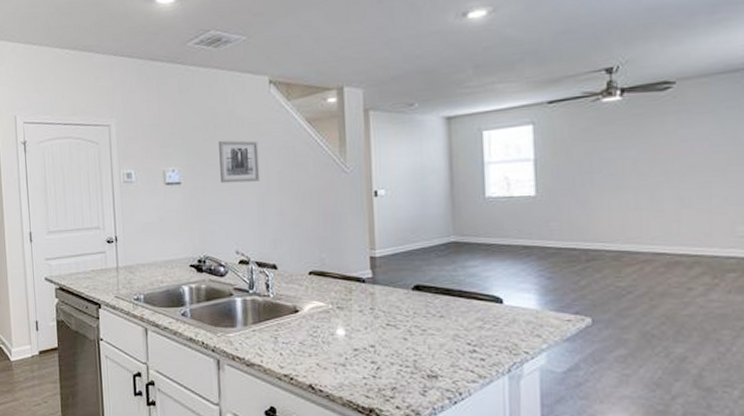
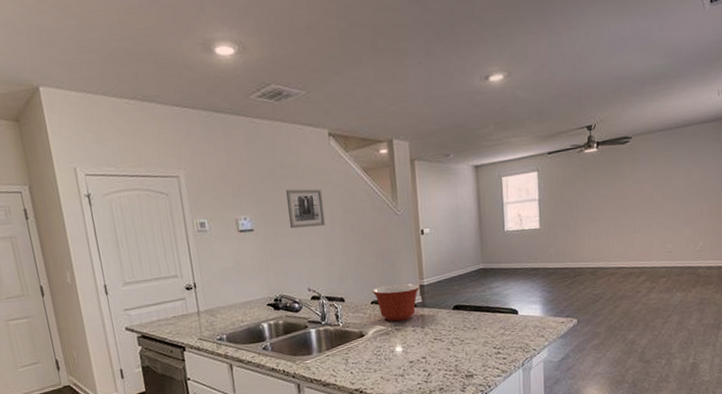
mixing bowl: none [310,253,371,298] -> present [372,284,421,322]

